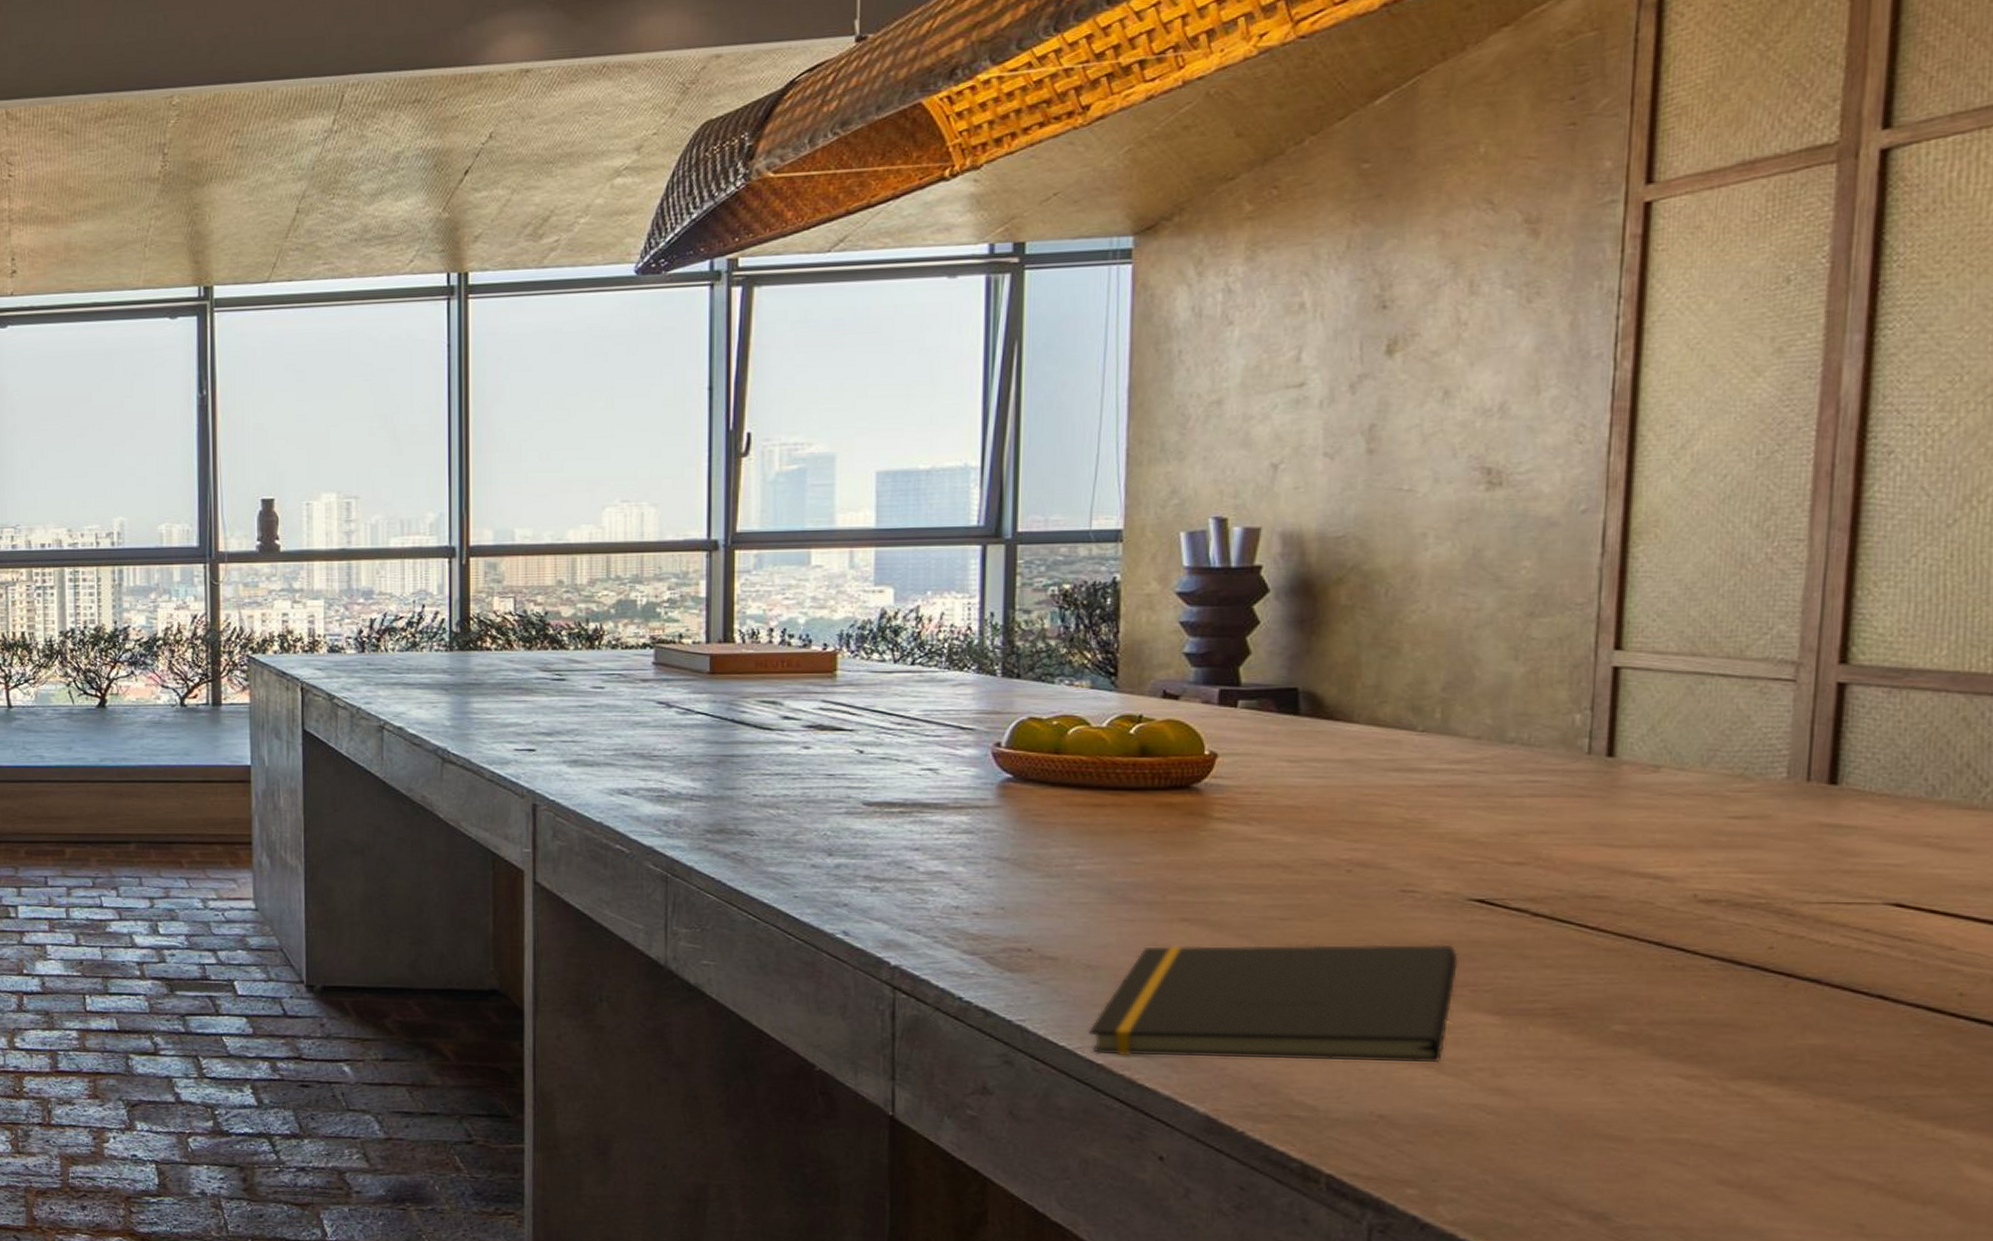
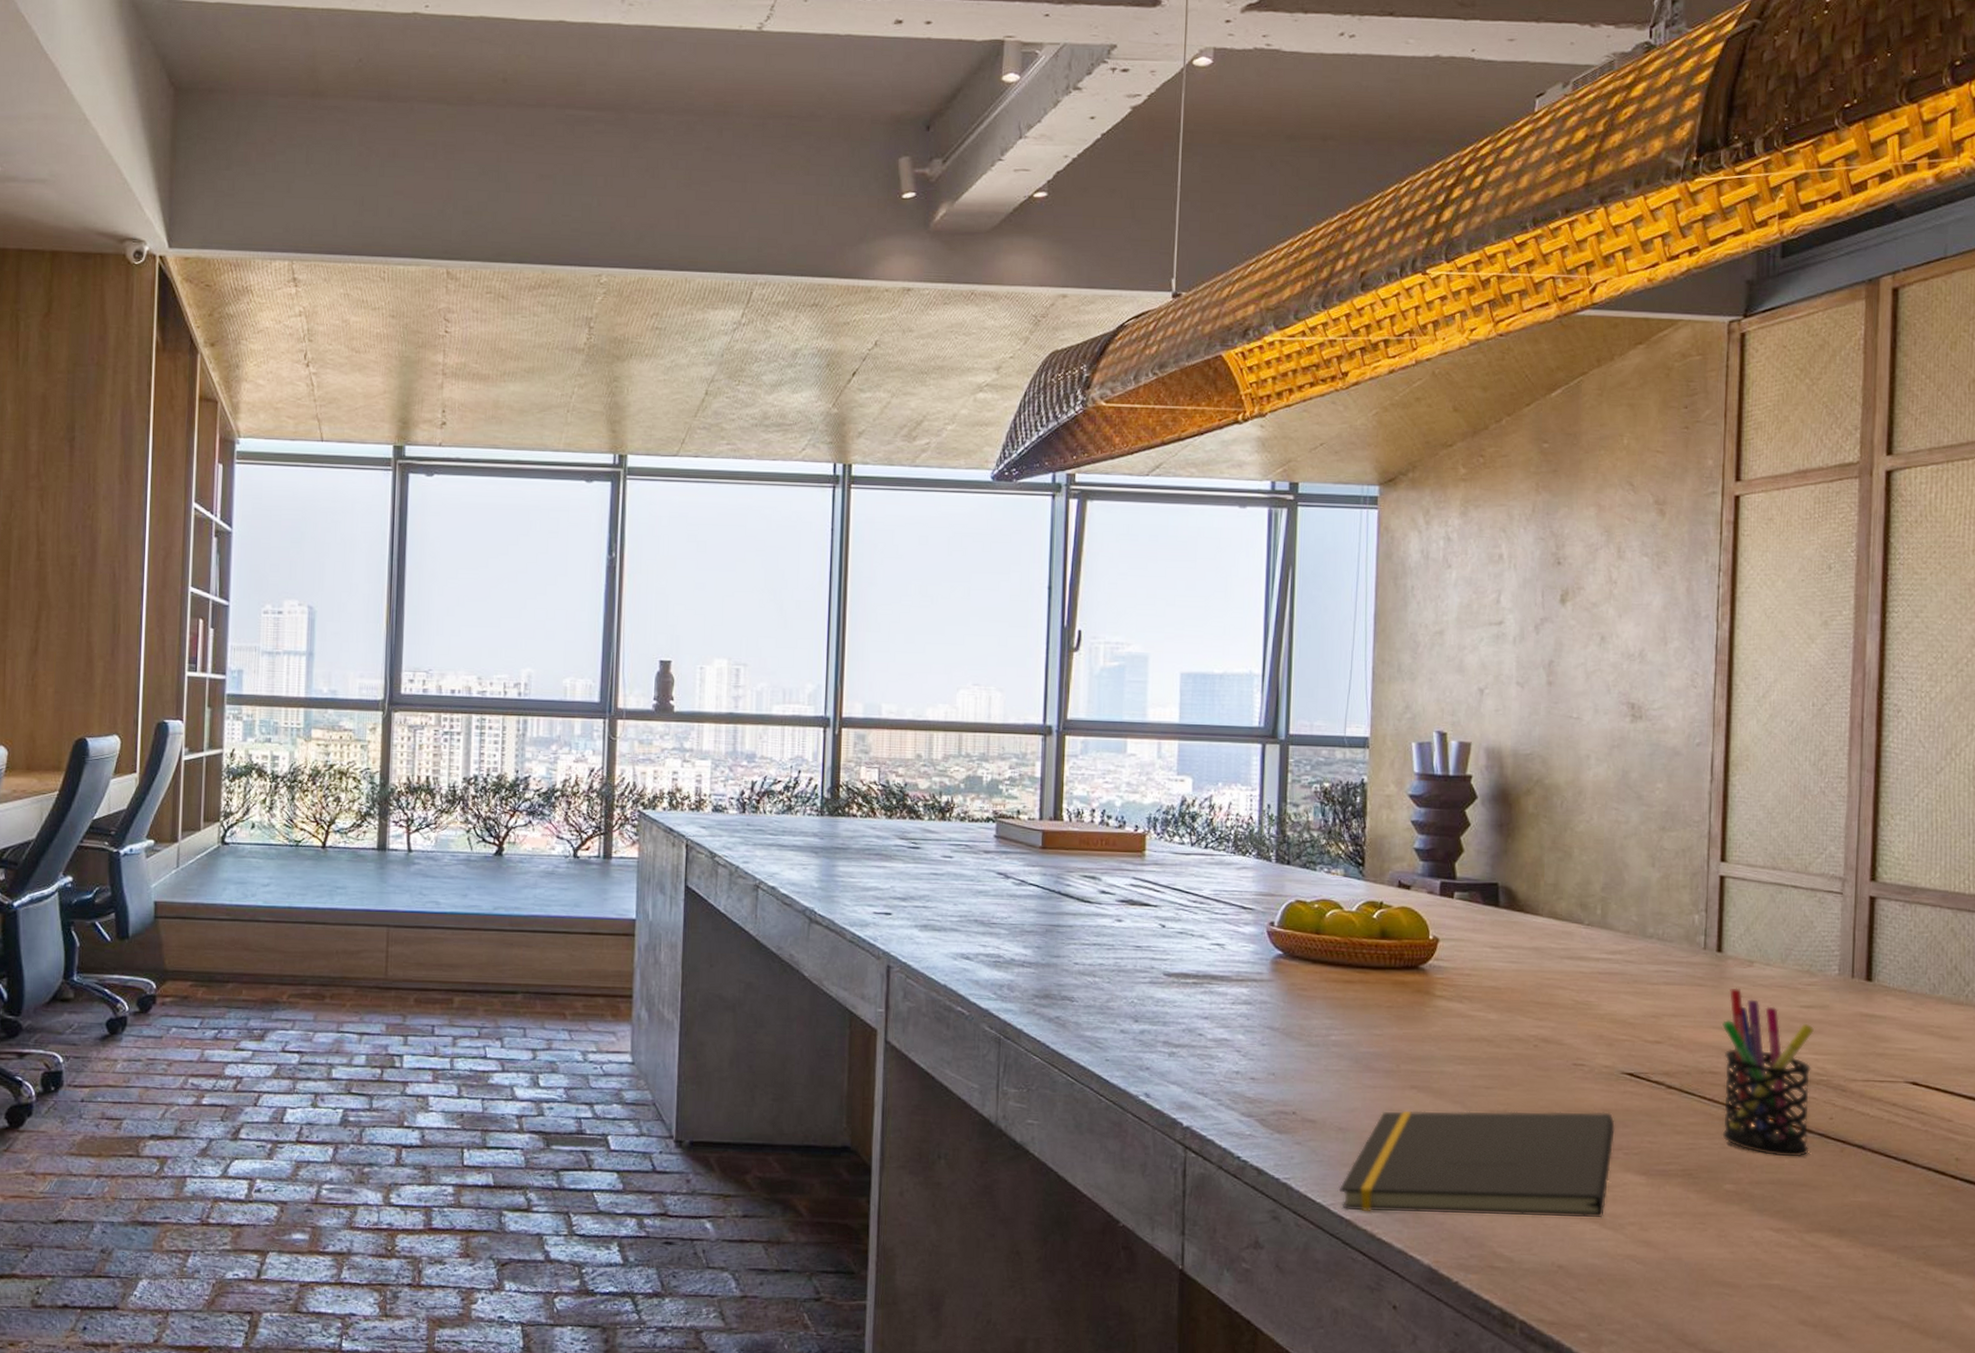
pen holder: none [1610,798,1748,993] -> present [1722,988,1814,1157]

